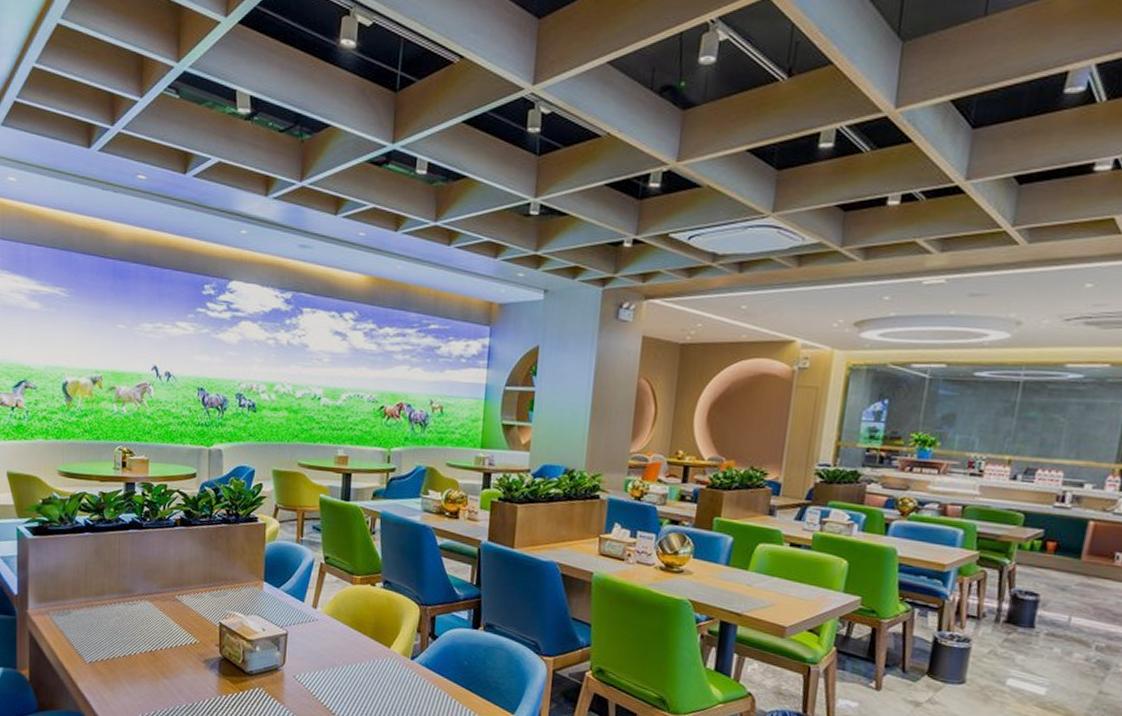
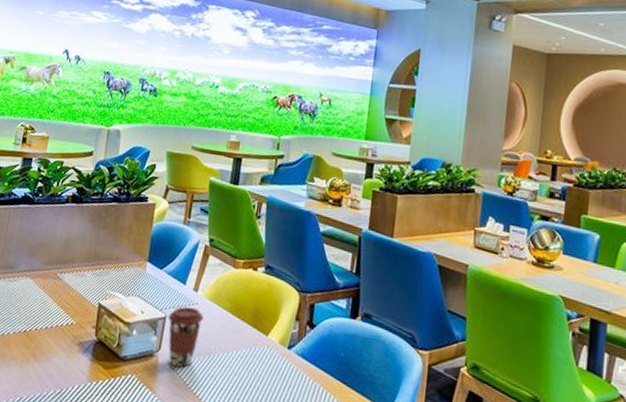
coffee cup: none [290,622,325,680] -> present [168,306,204,367]

